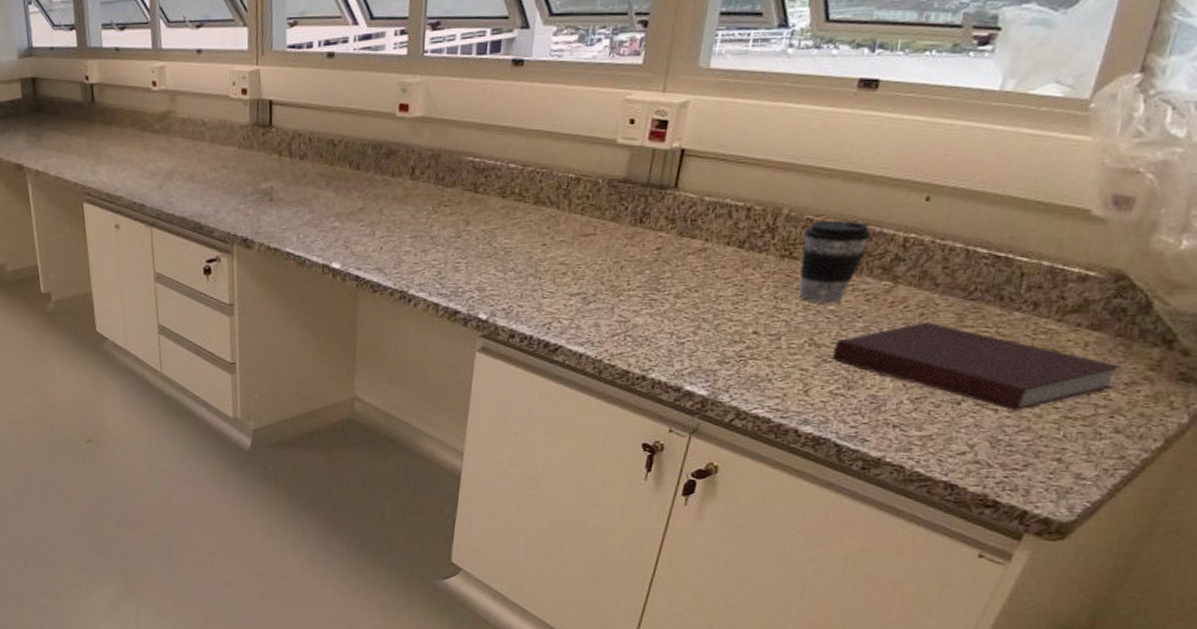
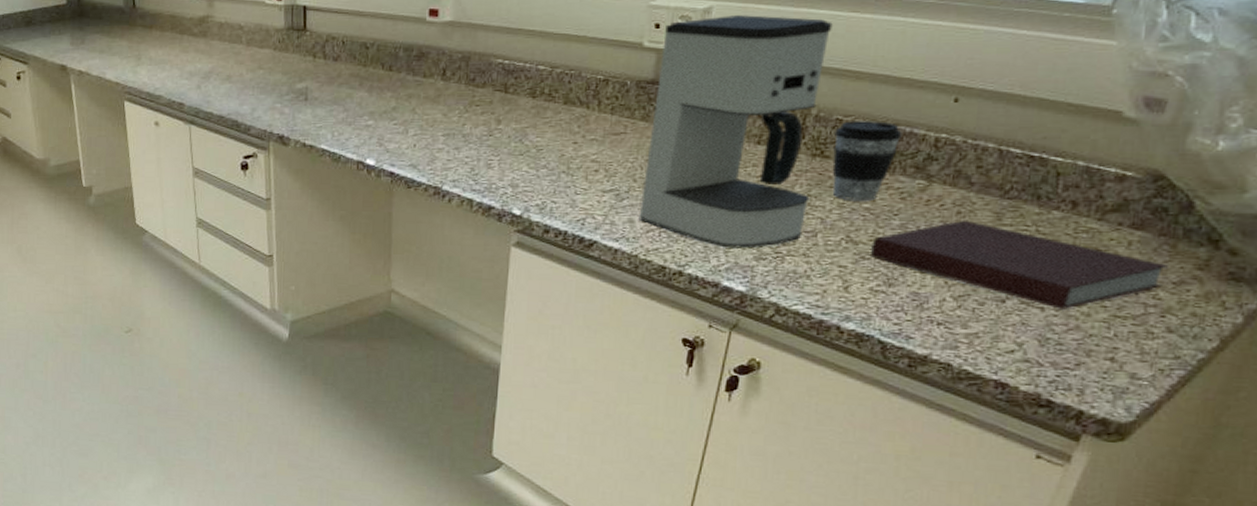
coffee maker: none [604,110,810,352] -> present [638,15,833,249]

